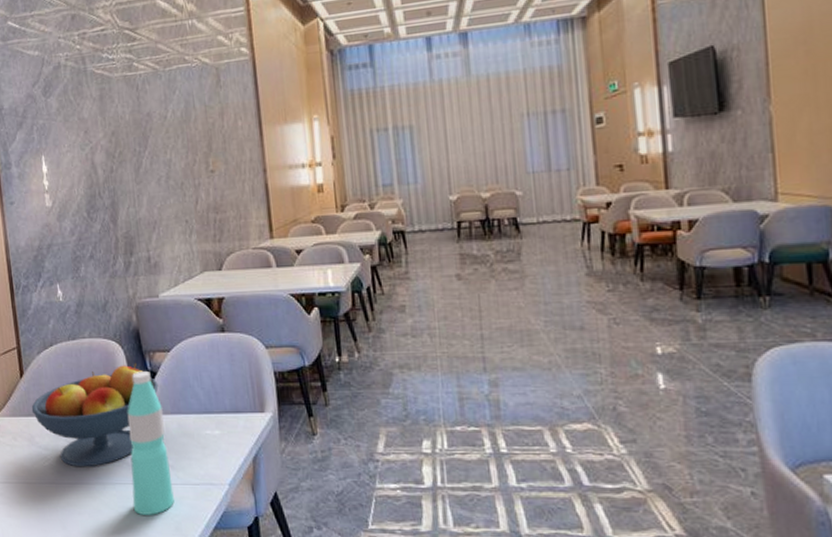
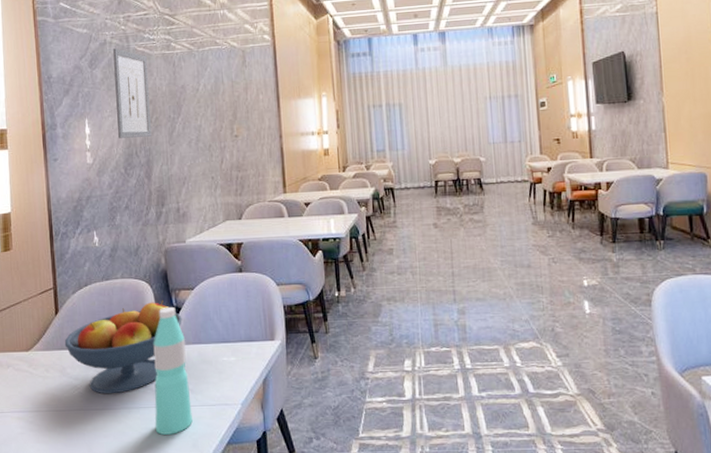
wall art: none [68,72,115,177] -> present [113,48,152,139]

